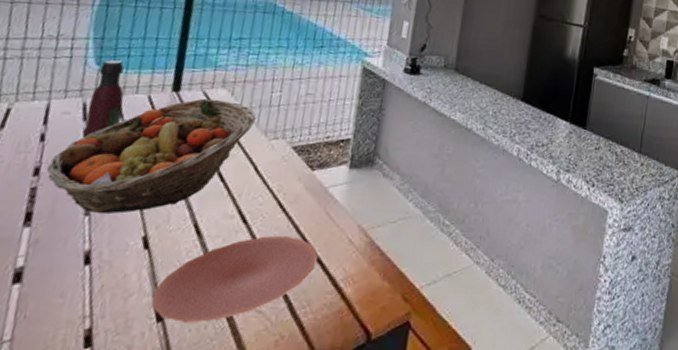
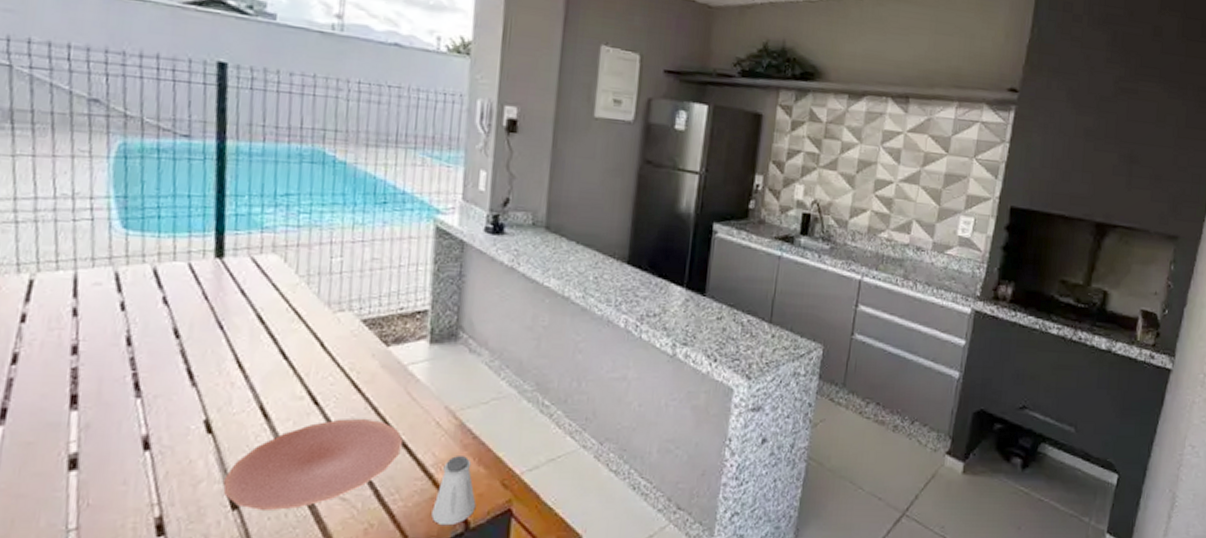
fruit basket: present [46,98,257,214] -> none [85,265,317,395]
wine bottle: present [84,60,124,138] -> none [120,222,161,312]
saltshaker: none [337,271,379,338] -> present [431,456,476,526]

